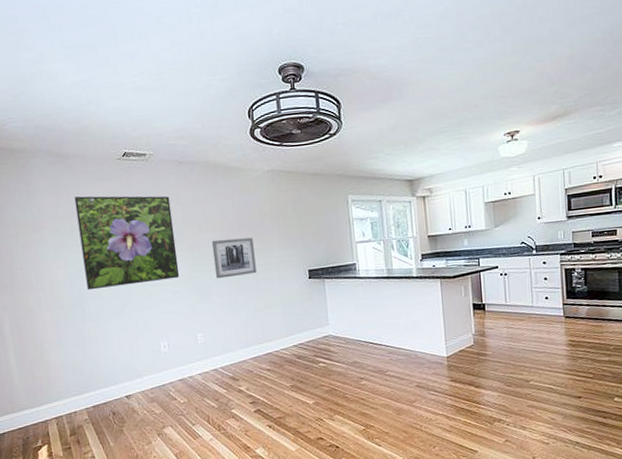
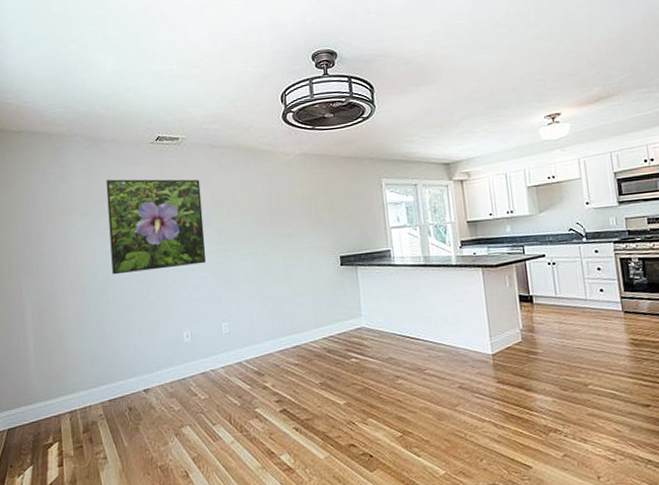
wall art: present [211,237,257,279] -> none [240,222,286,265]

